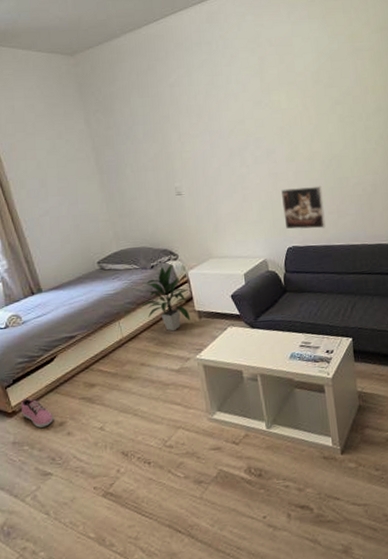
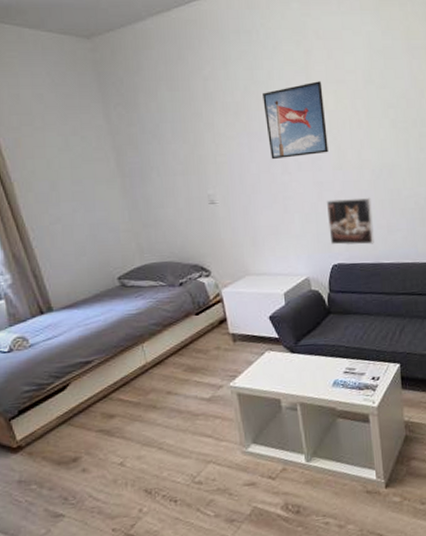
sneaker: present [21,398,54,428] -> none [28,431,66,464]
indoor plant: present [140,263,191,332] -> none [167,280,224,356]
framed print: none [222,83,282,155] -> present [263,81,329,160]

